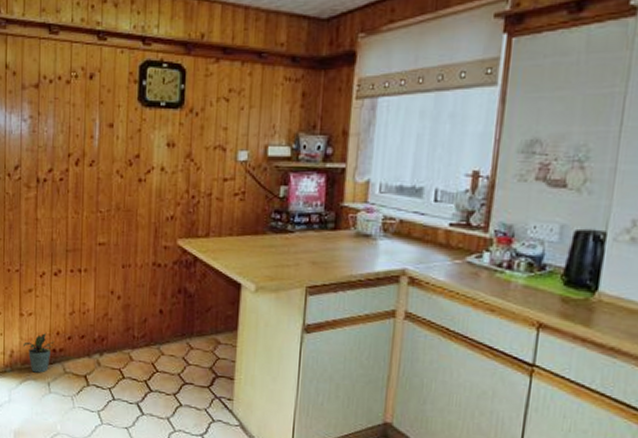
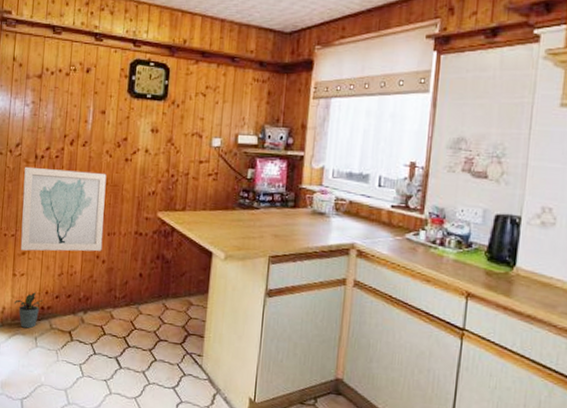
wall art: none [25,192,118,288] -> present [20,166,107,252]

